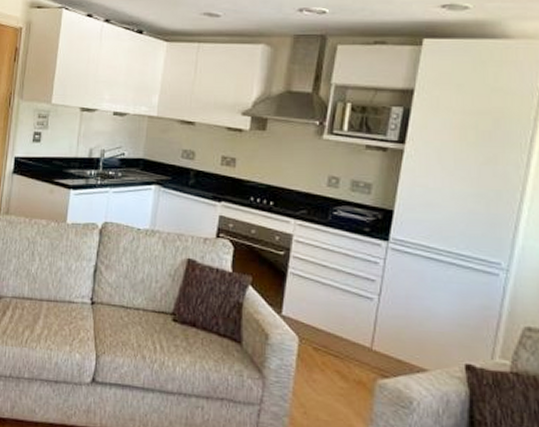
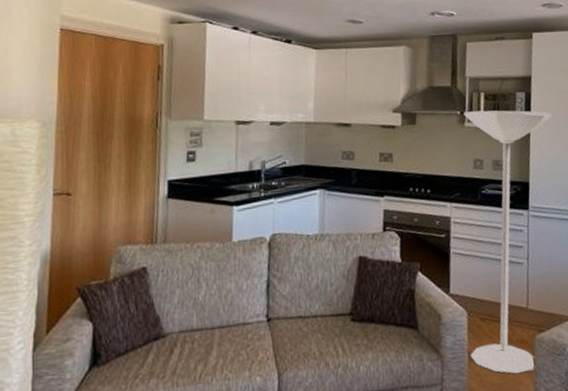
floor lamp: none [296,123,434,416] -> present [463,110,552,374]

